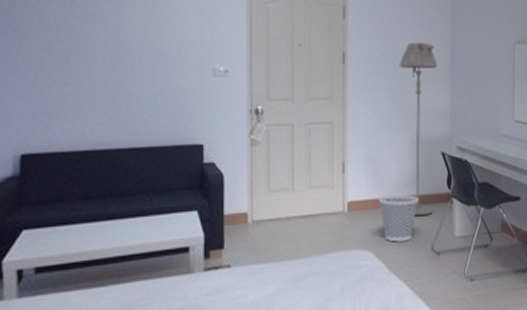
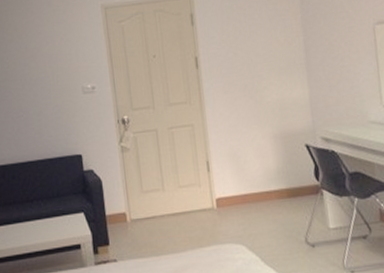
wastebasket: present [379,194,420,242] -> none [246,189,288,236]
floor lamp: present [399,42,437,215] -> none [251,37,303,209]

